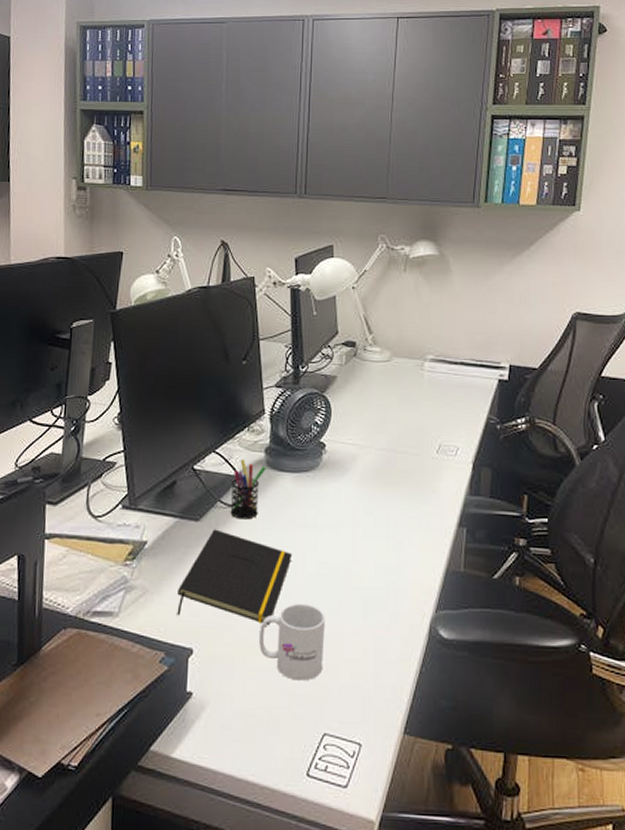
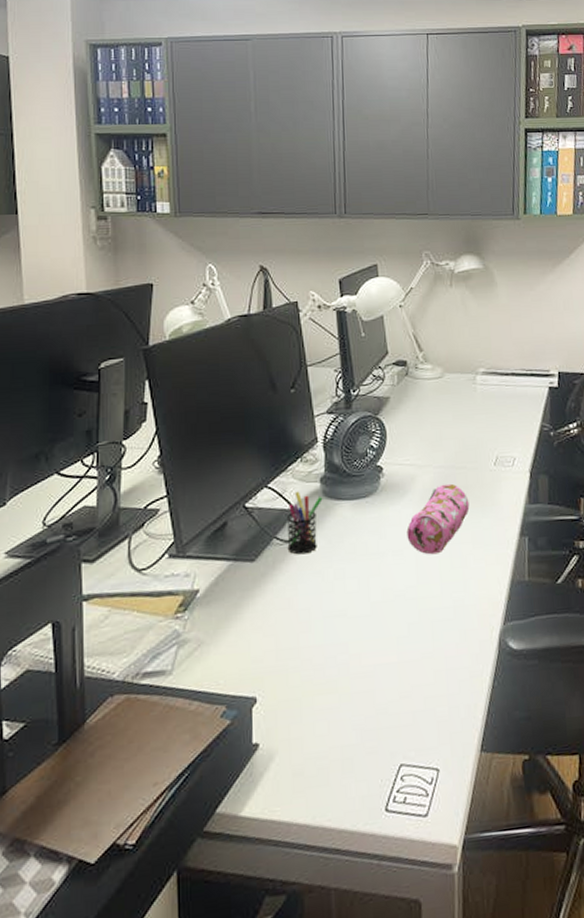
notepad: present [177,529,293,624] -> none [236,568,356,664]
mug: present [259,603,325,681] -> none [326,633,395,715]
pencil case: none [345,466,409,535] -> present [406,483,470,555]

